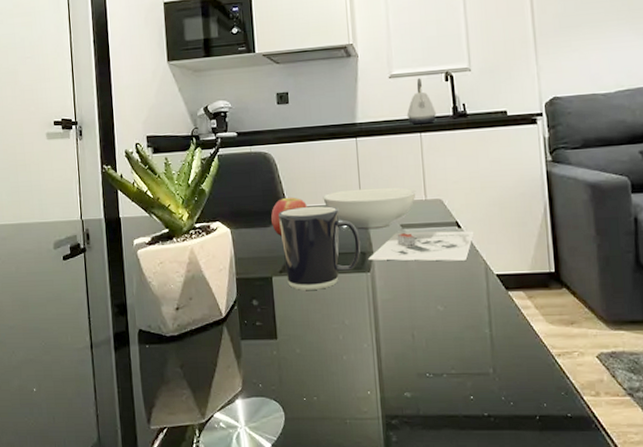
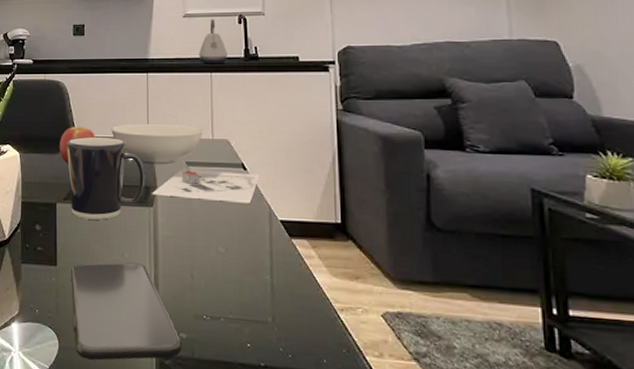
smartphone: none [292,329,407,427] -> present [71,262,182,360]

